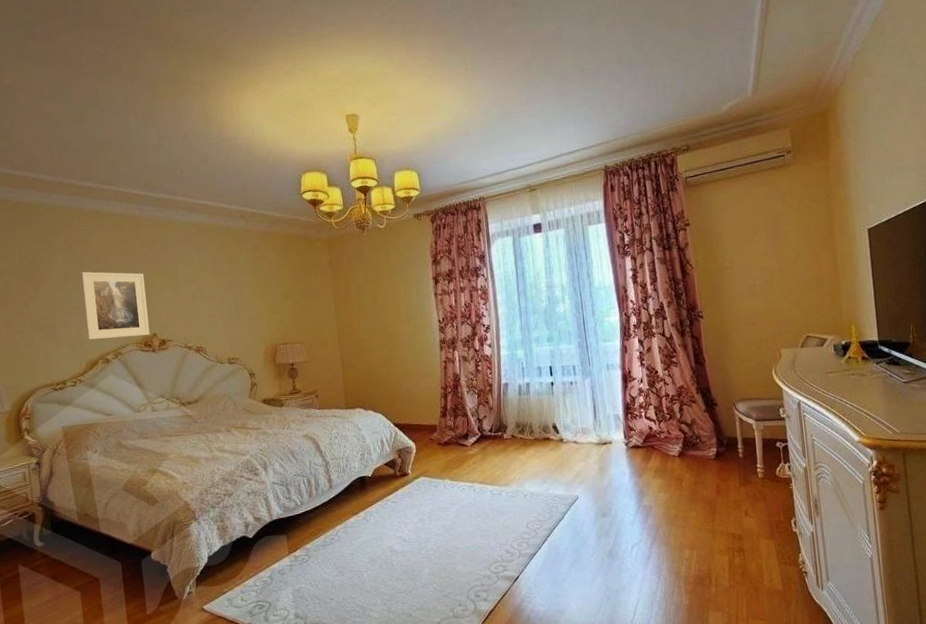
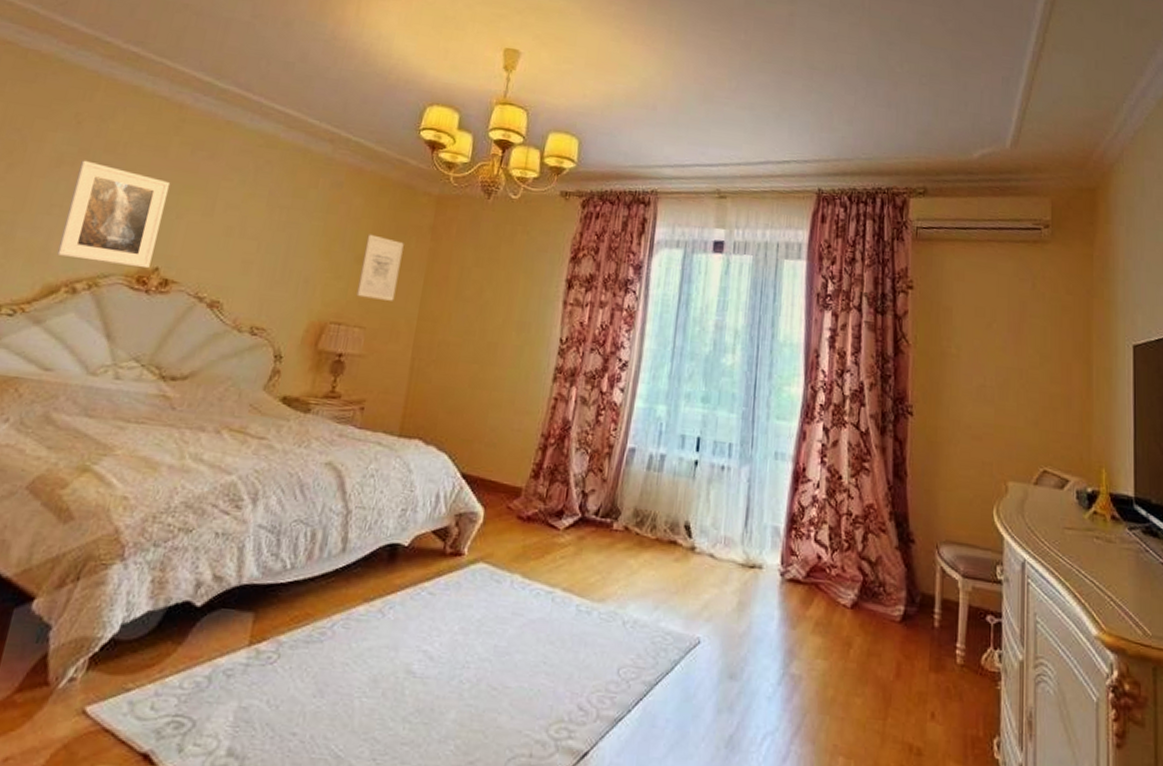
wall art: none [287,277,318,323] -> present [356,234,404,301]

